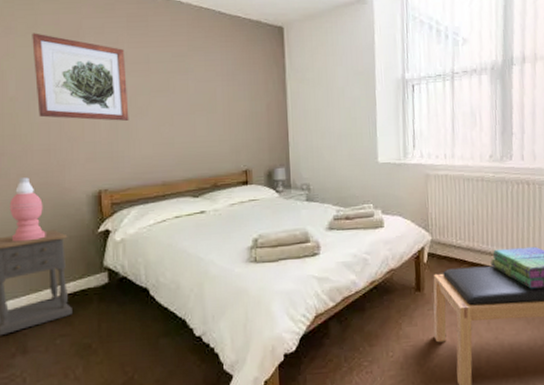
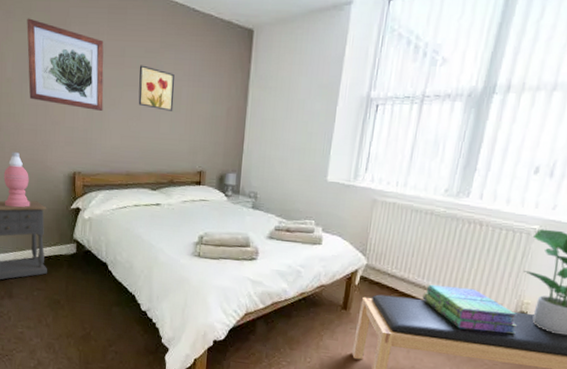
wall art: none [166,69,209,113] -> present [138,65,175,111]

